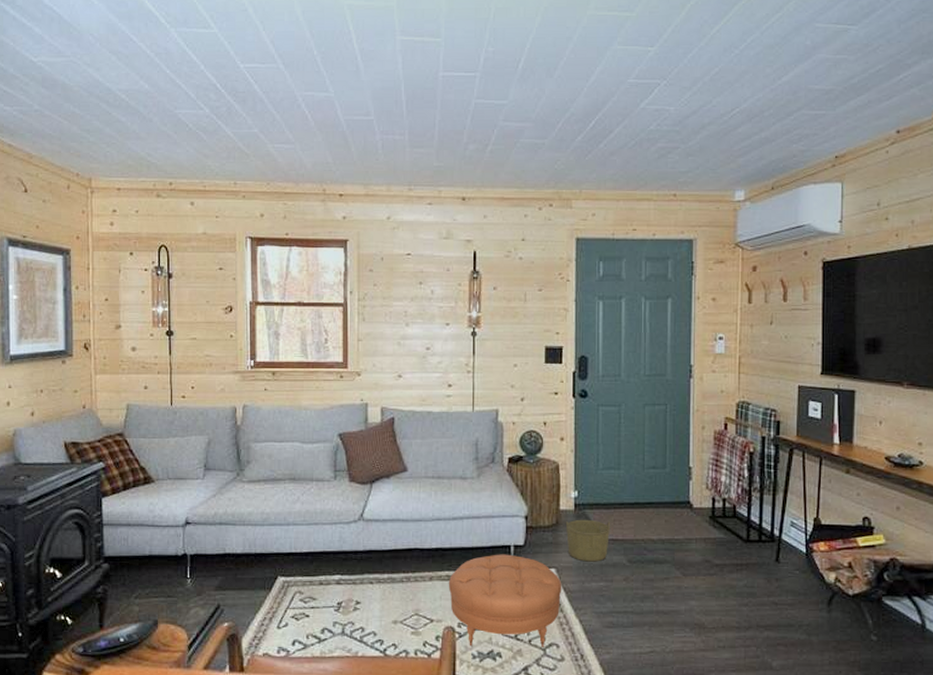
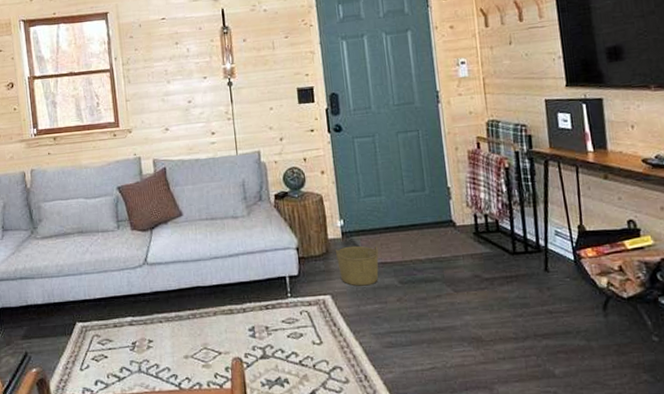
ottoman: present [448,554,562,647] -> none [231,285,340,375]

